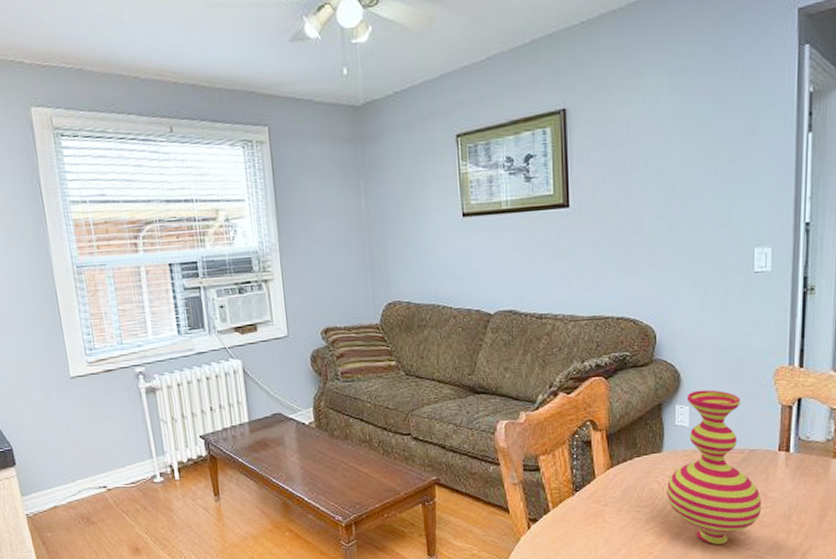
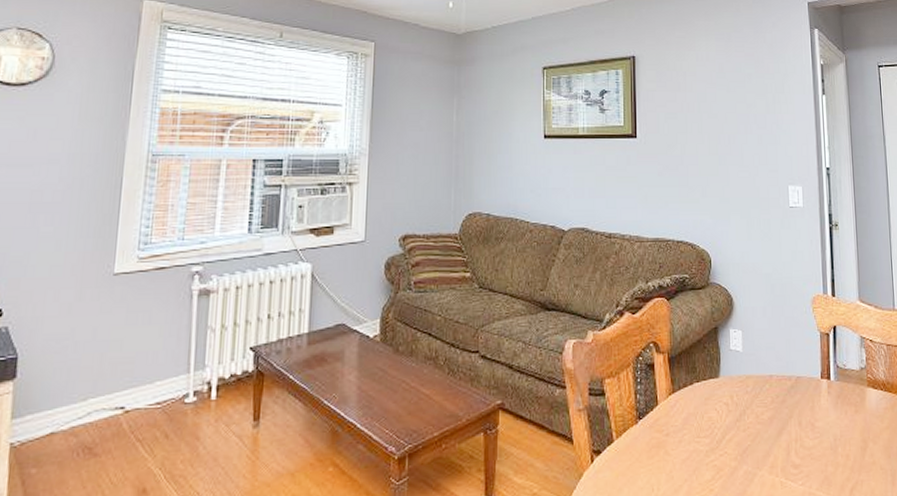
vase: present [667,389,762,544] -> none [725,315,811,480]

